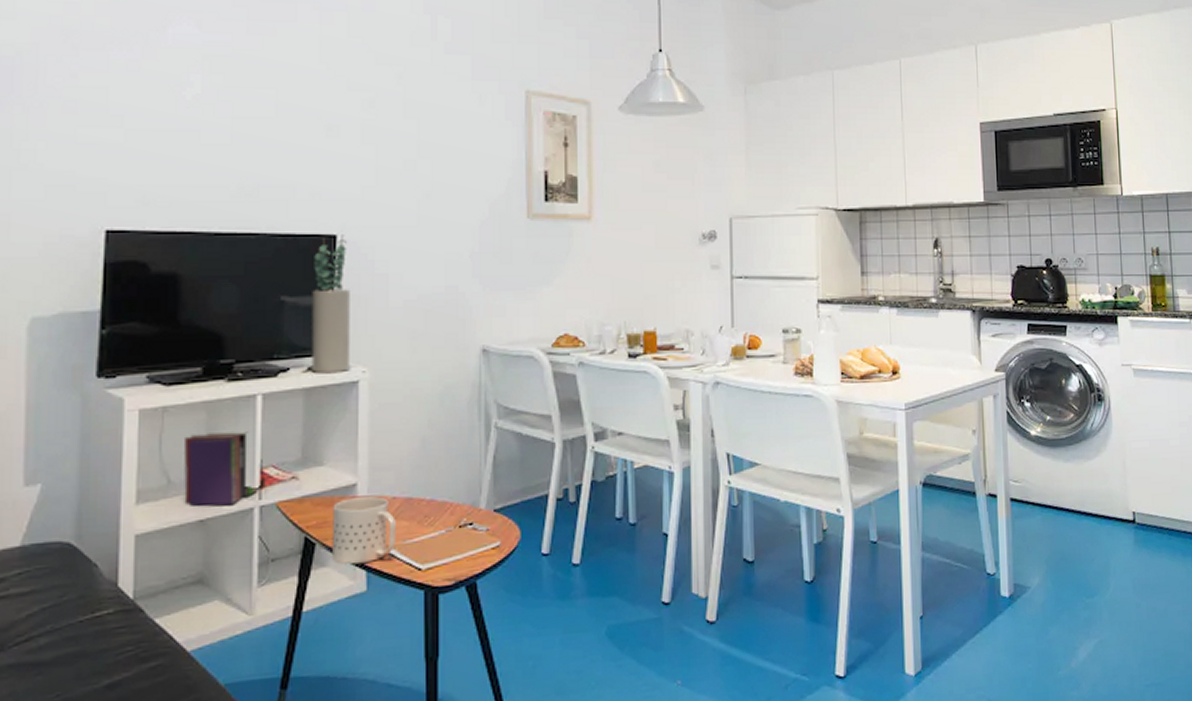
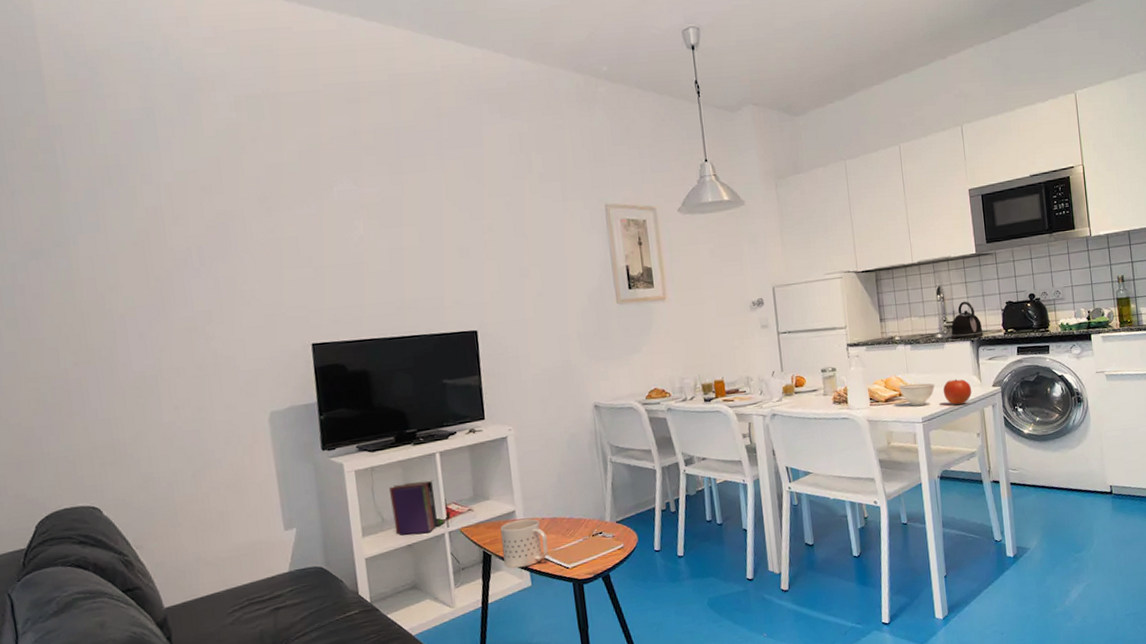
vase: present [311,234,350,374] -> none [463,330,499,434]
bowl: none [877,358,925,389] -> present [898,383,935,406]
fruit: none [933,358,970,391] -> present [943,379,972,405]
kettle: none [948,260,988,308] -> present [951,301,984,340]

